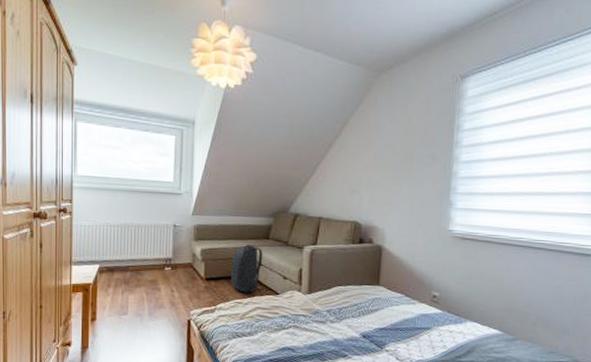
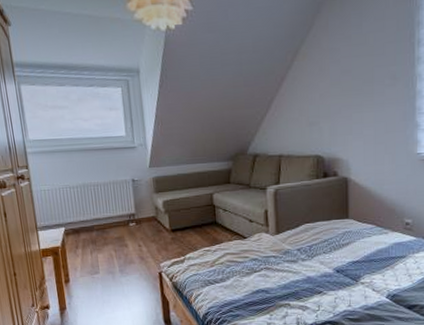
backpack: present [231,244,264,293] -> none [195,191,231,240]

